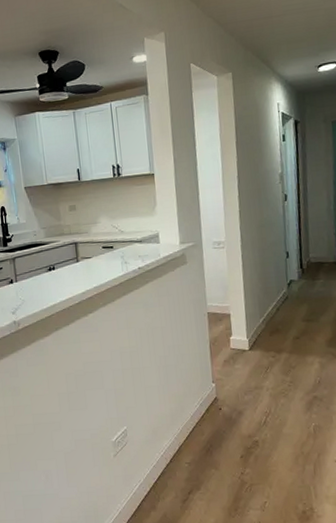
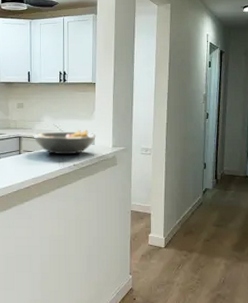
fruit bowl: none [90,228,161,258] -> present [33,130,96,155]

